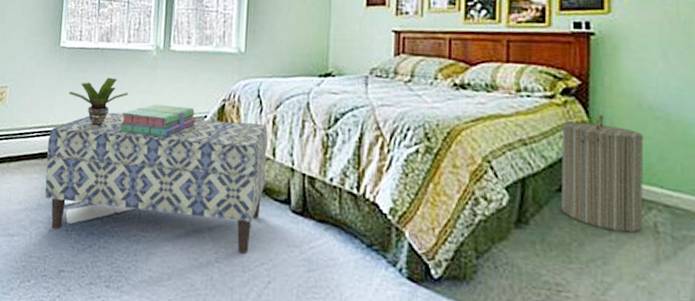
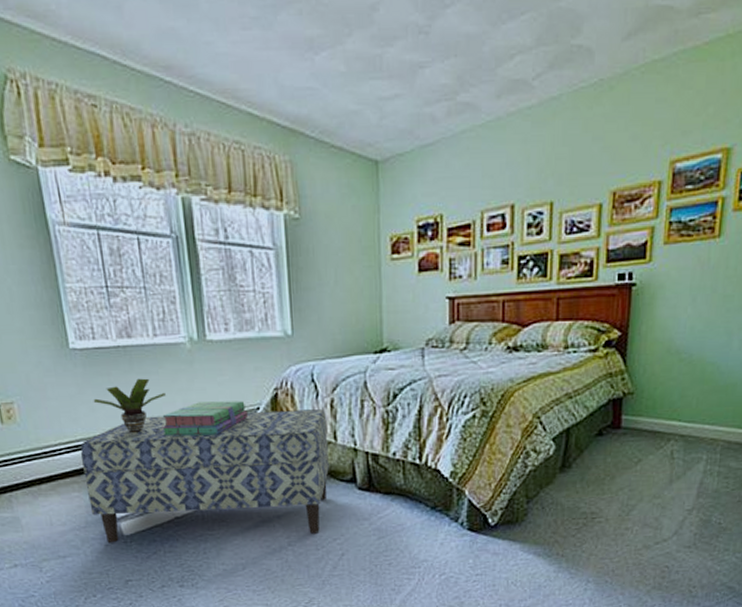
laundry hamper: present [562,115,644,233] -> none [599,362,670,463]

